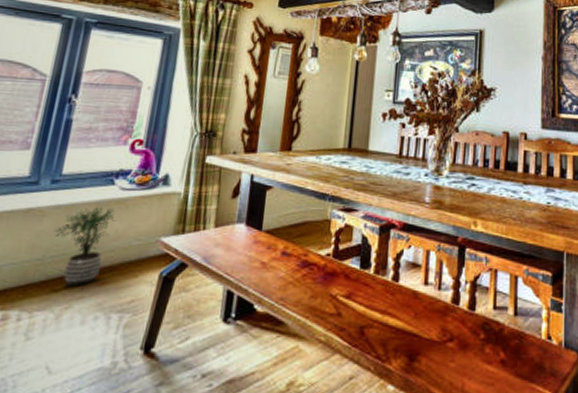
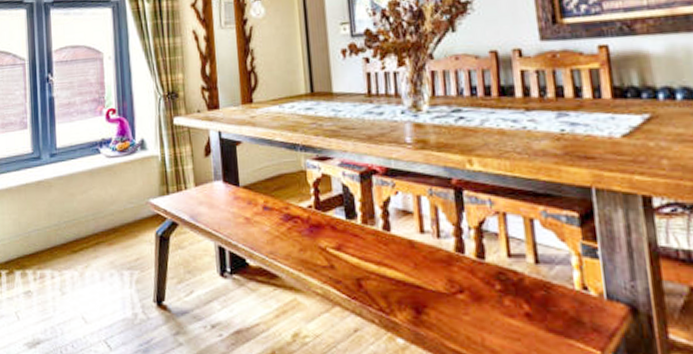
potted plant: present [54,207,117,286] -> none [62,175,110,247]

